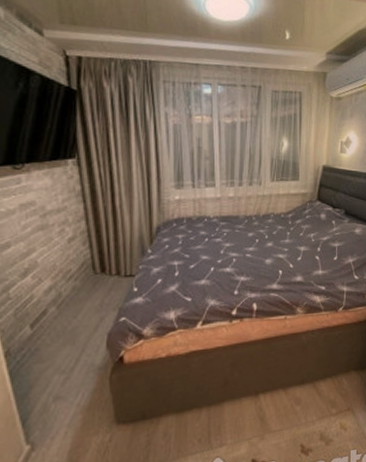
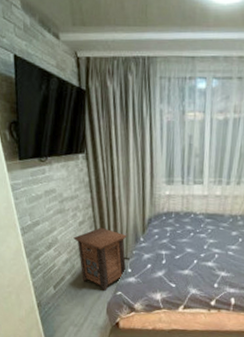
nightstand: none [60,242,132,321] -> present [73,227,127,292]

